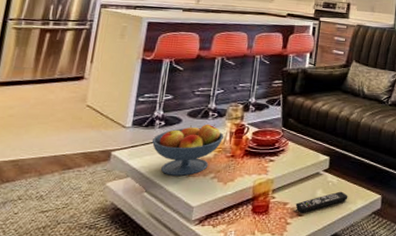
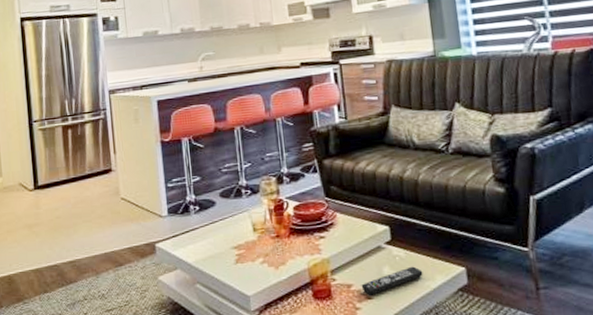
fruit bowl: present [151,124,224,176] -> none [190,202,264,264]

